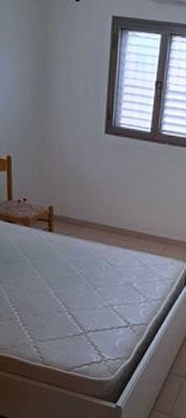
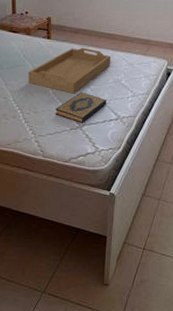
serving tray: none [26,243,123,296] -> present [28,47,111,94]
hardback book: none [57,294,116,329] -> present [55,92,107,123]

